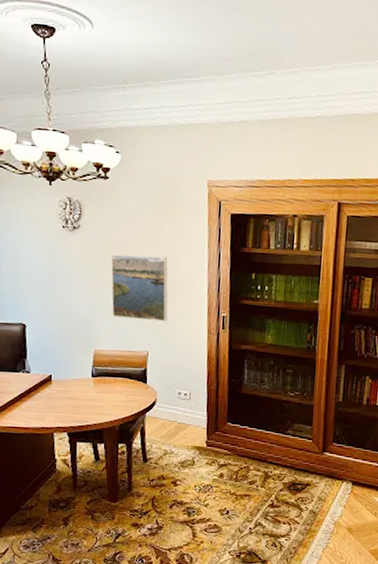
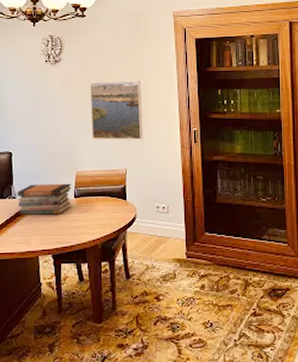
book stack: none [31,360,90,393] -> present [17,183,72,215]

